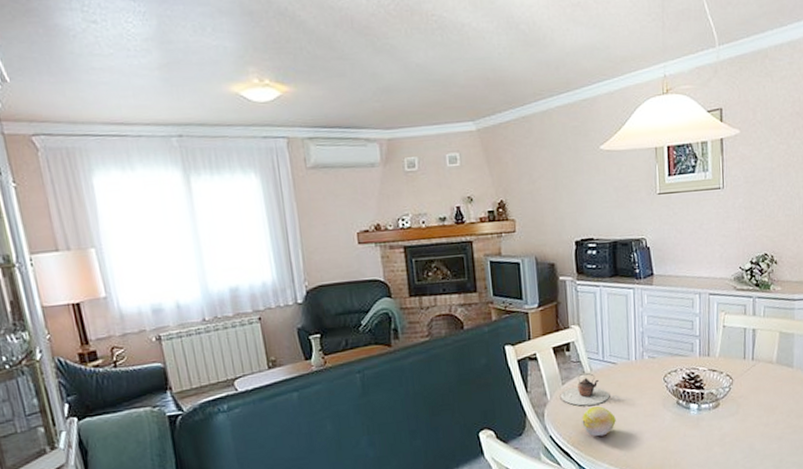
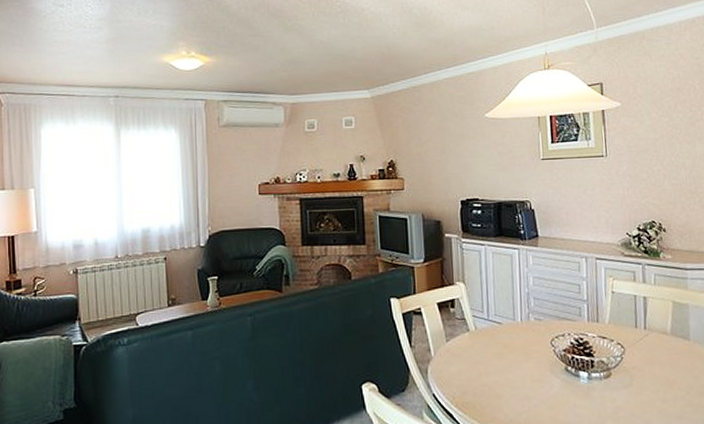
teapot: present [560,372,610,406] -> none [444,330,495,365]
fruit: present [582,406,616,437] -> none [466,366,502,399]

